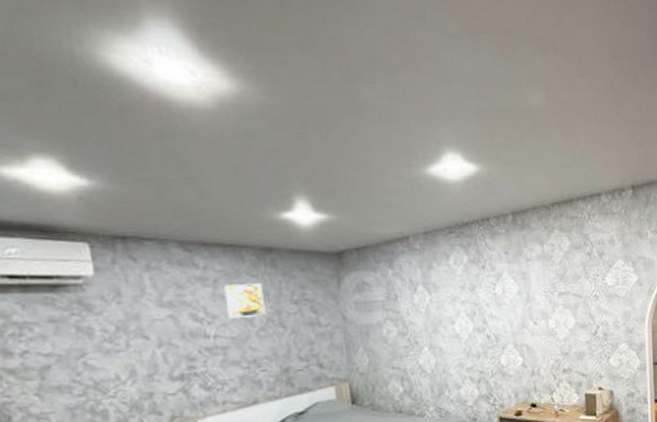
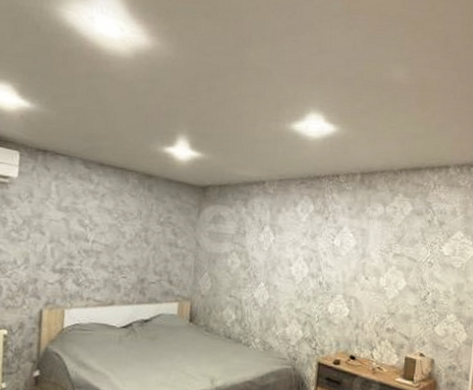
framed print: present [223,283,266,320] -> none [106,200,138,230]

